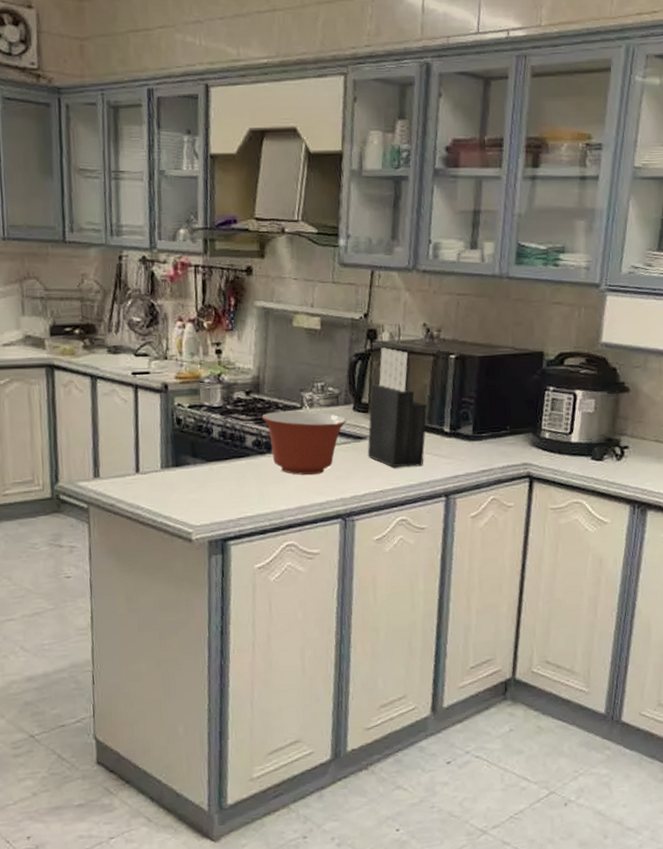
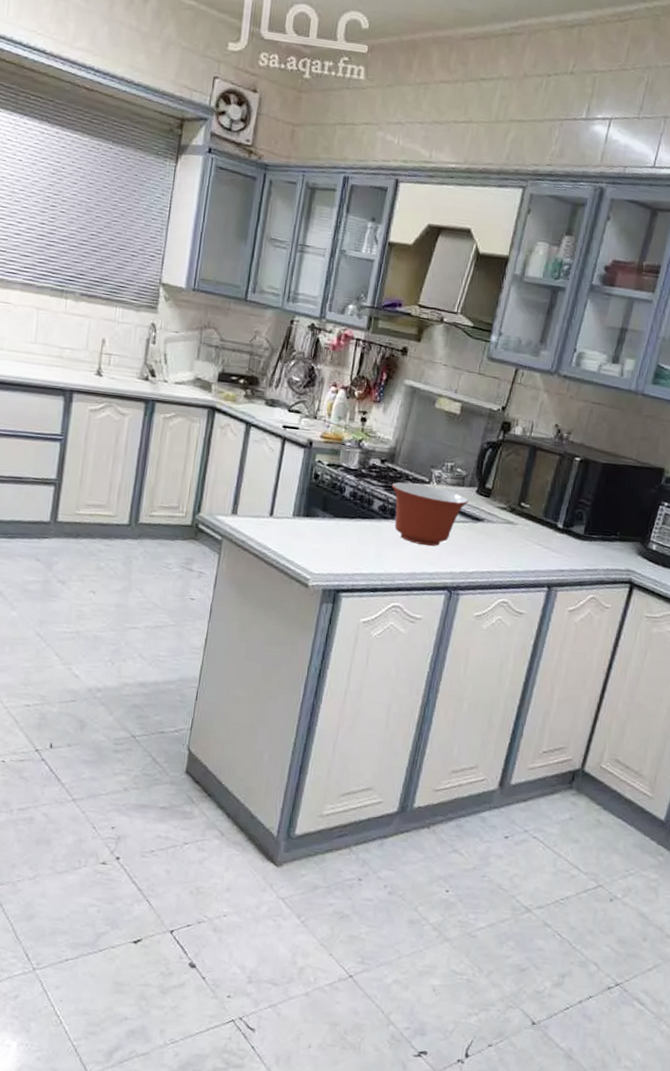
knife block: present [367,347,427,468] -> none [482,440,546,556]

